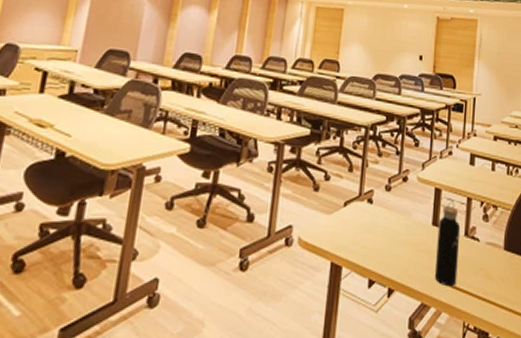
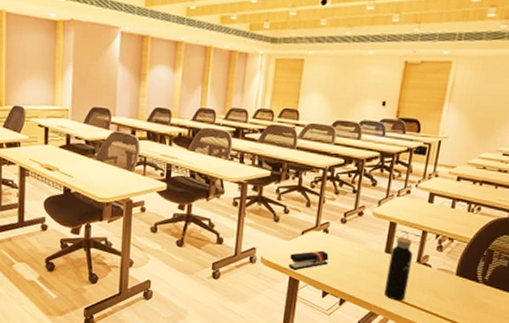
stapler: none [329,225,374,252] -> present [288,250,329,270]

